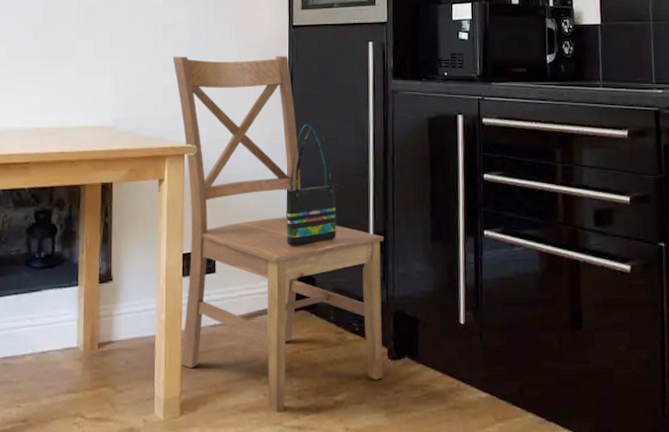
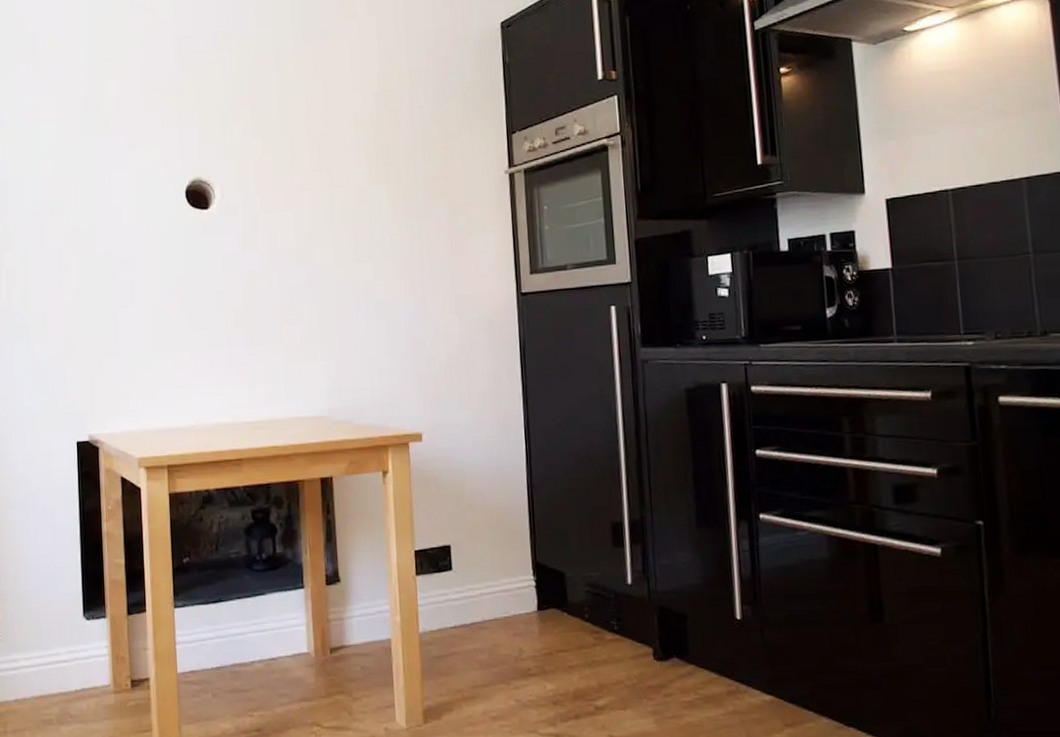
chair: present [172,56,384,413] -> none [388,328,649,720]
tote bag: present [284,124,339,246] -> none [523,403,586,538]

